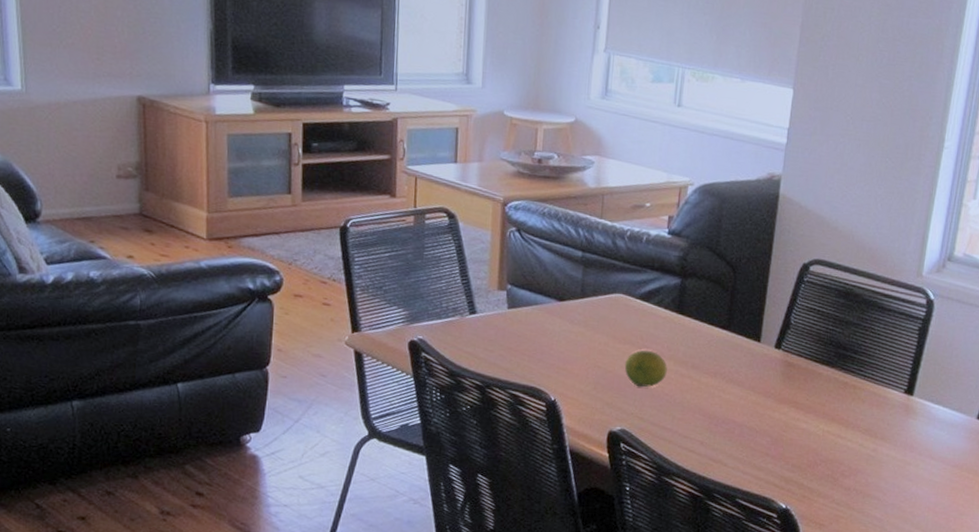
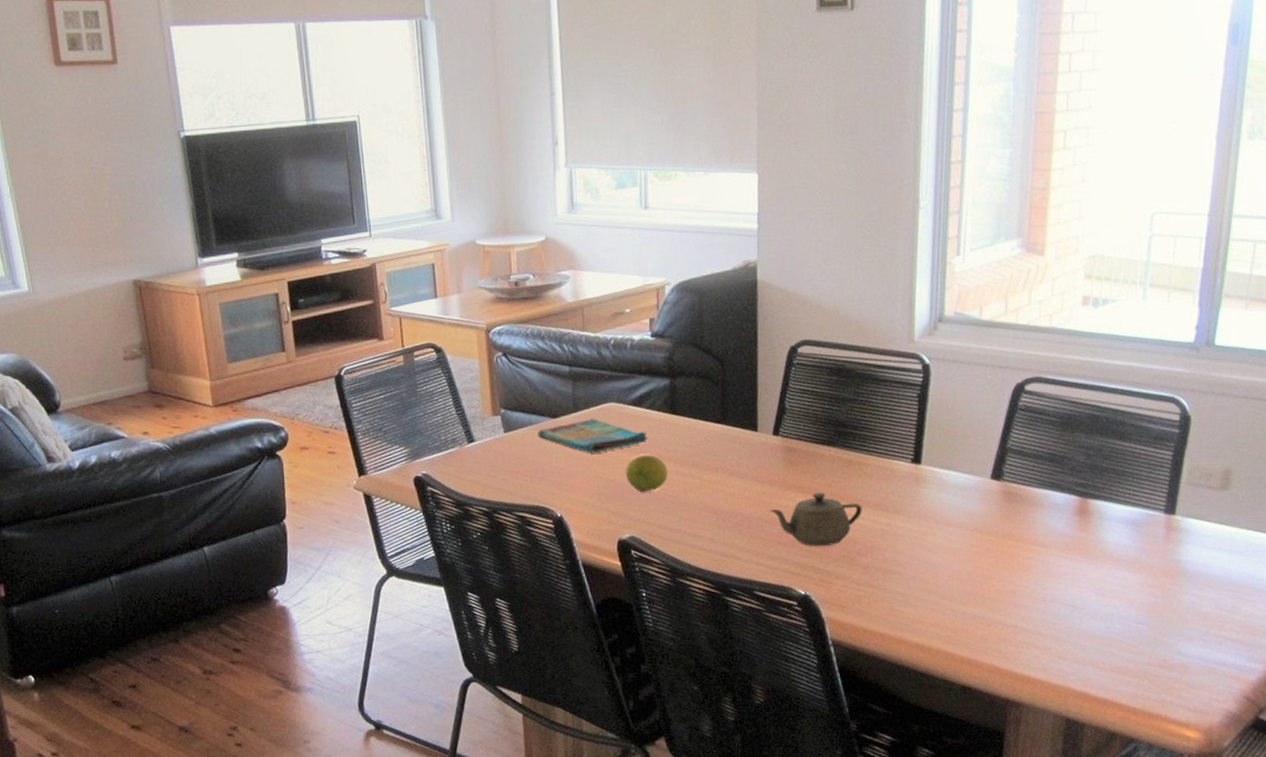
dish towel: none [542,306,652,342] -> present [538,418,648,454]
teapot: none [762,410,852,464] -> present [769,492,863,547]

